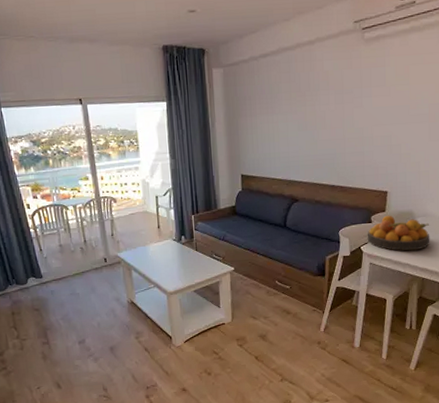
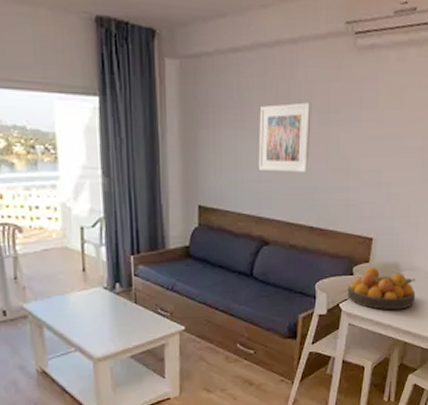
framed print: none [286,88,329,144] -> present [258,102,311,173]

